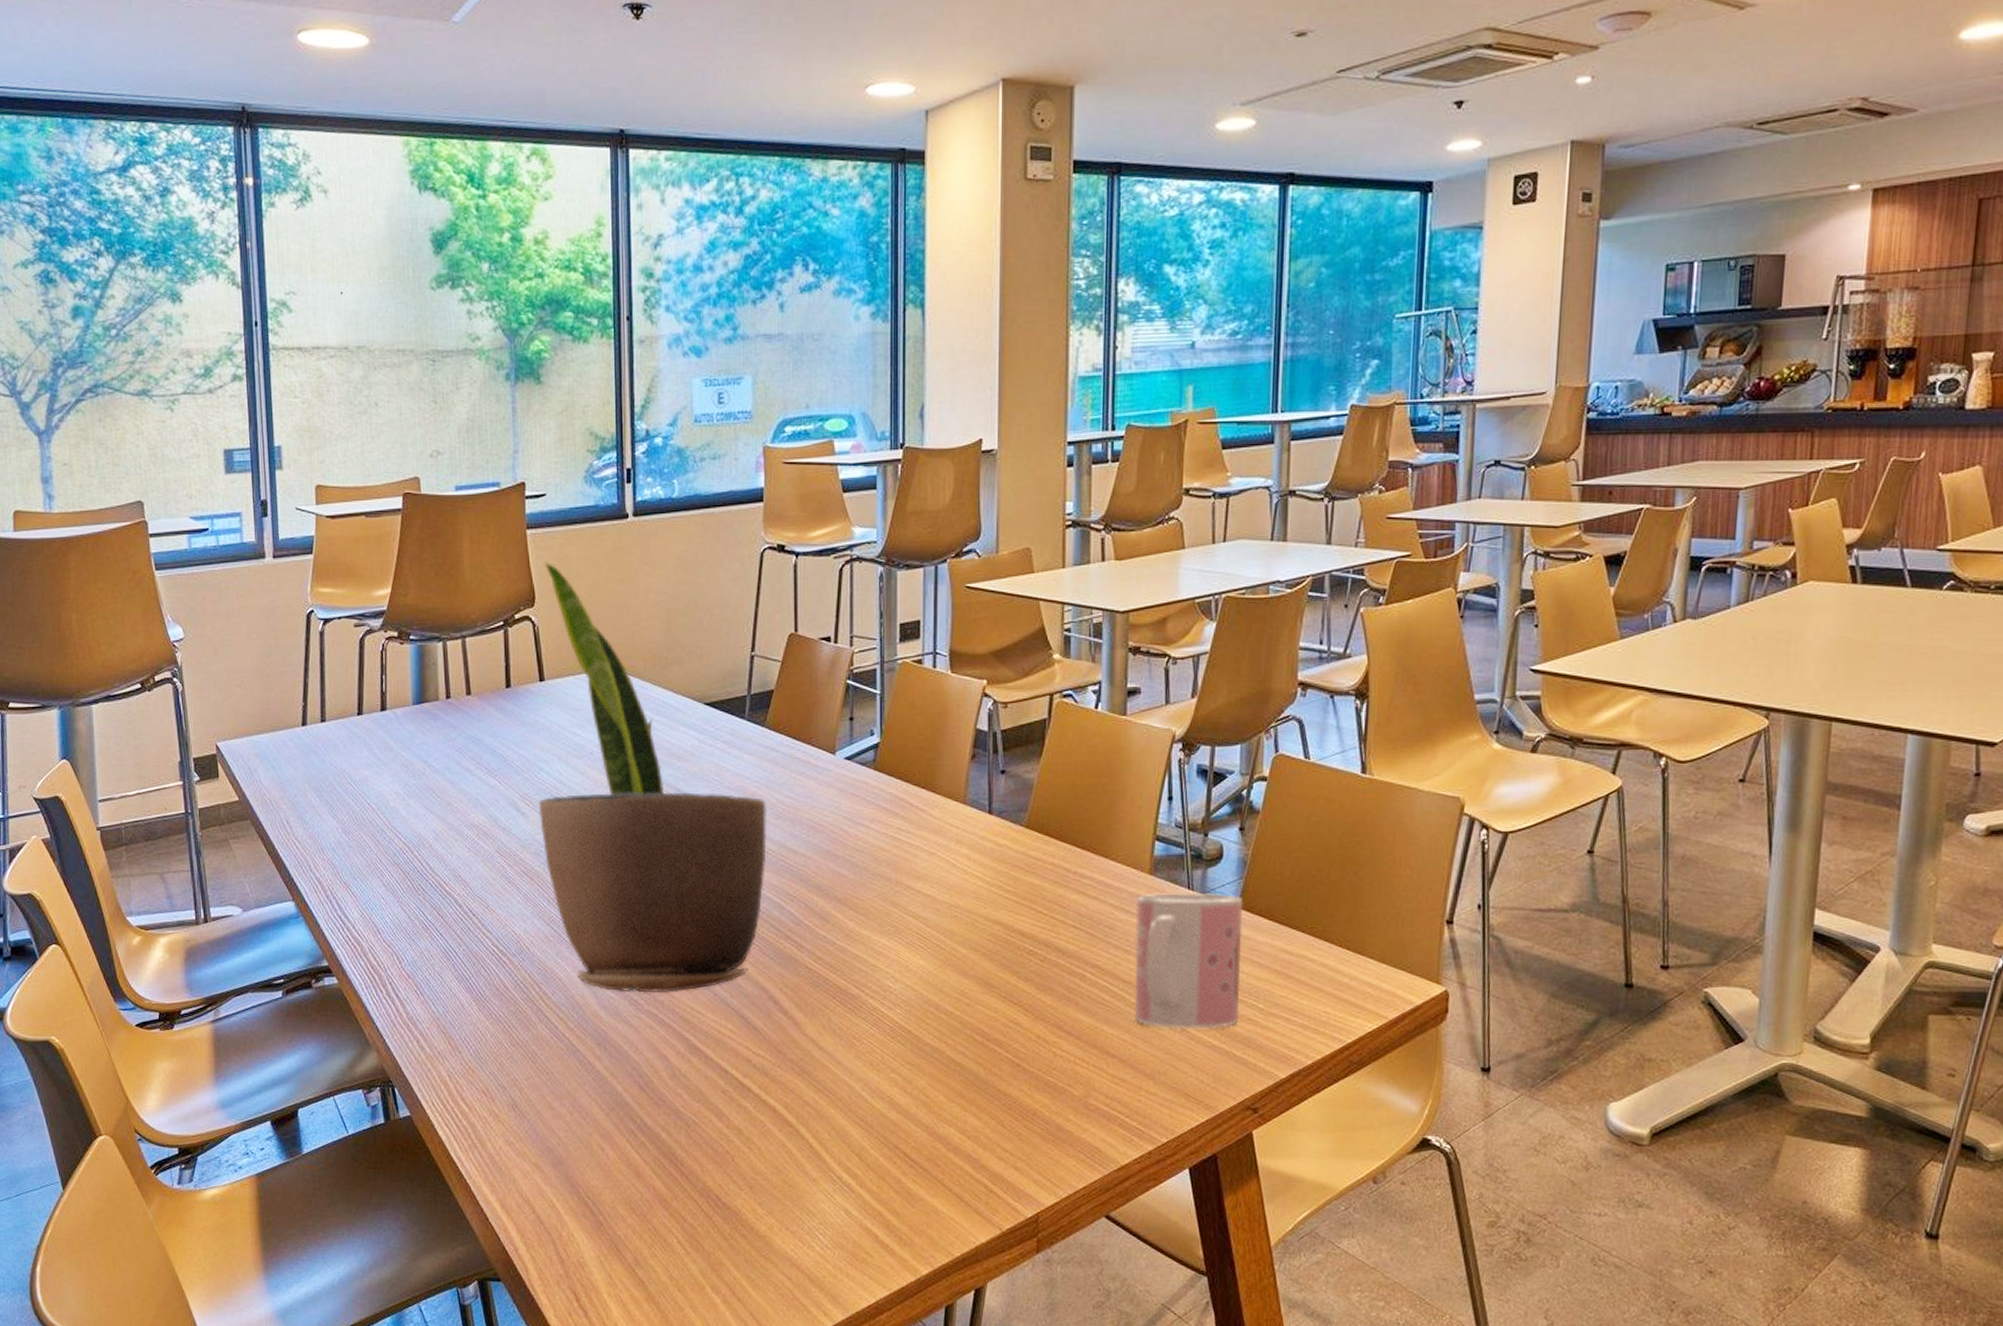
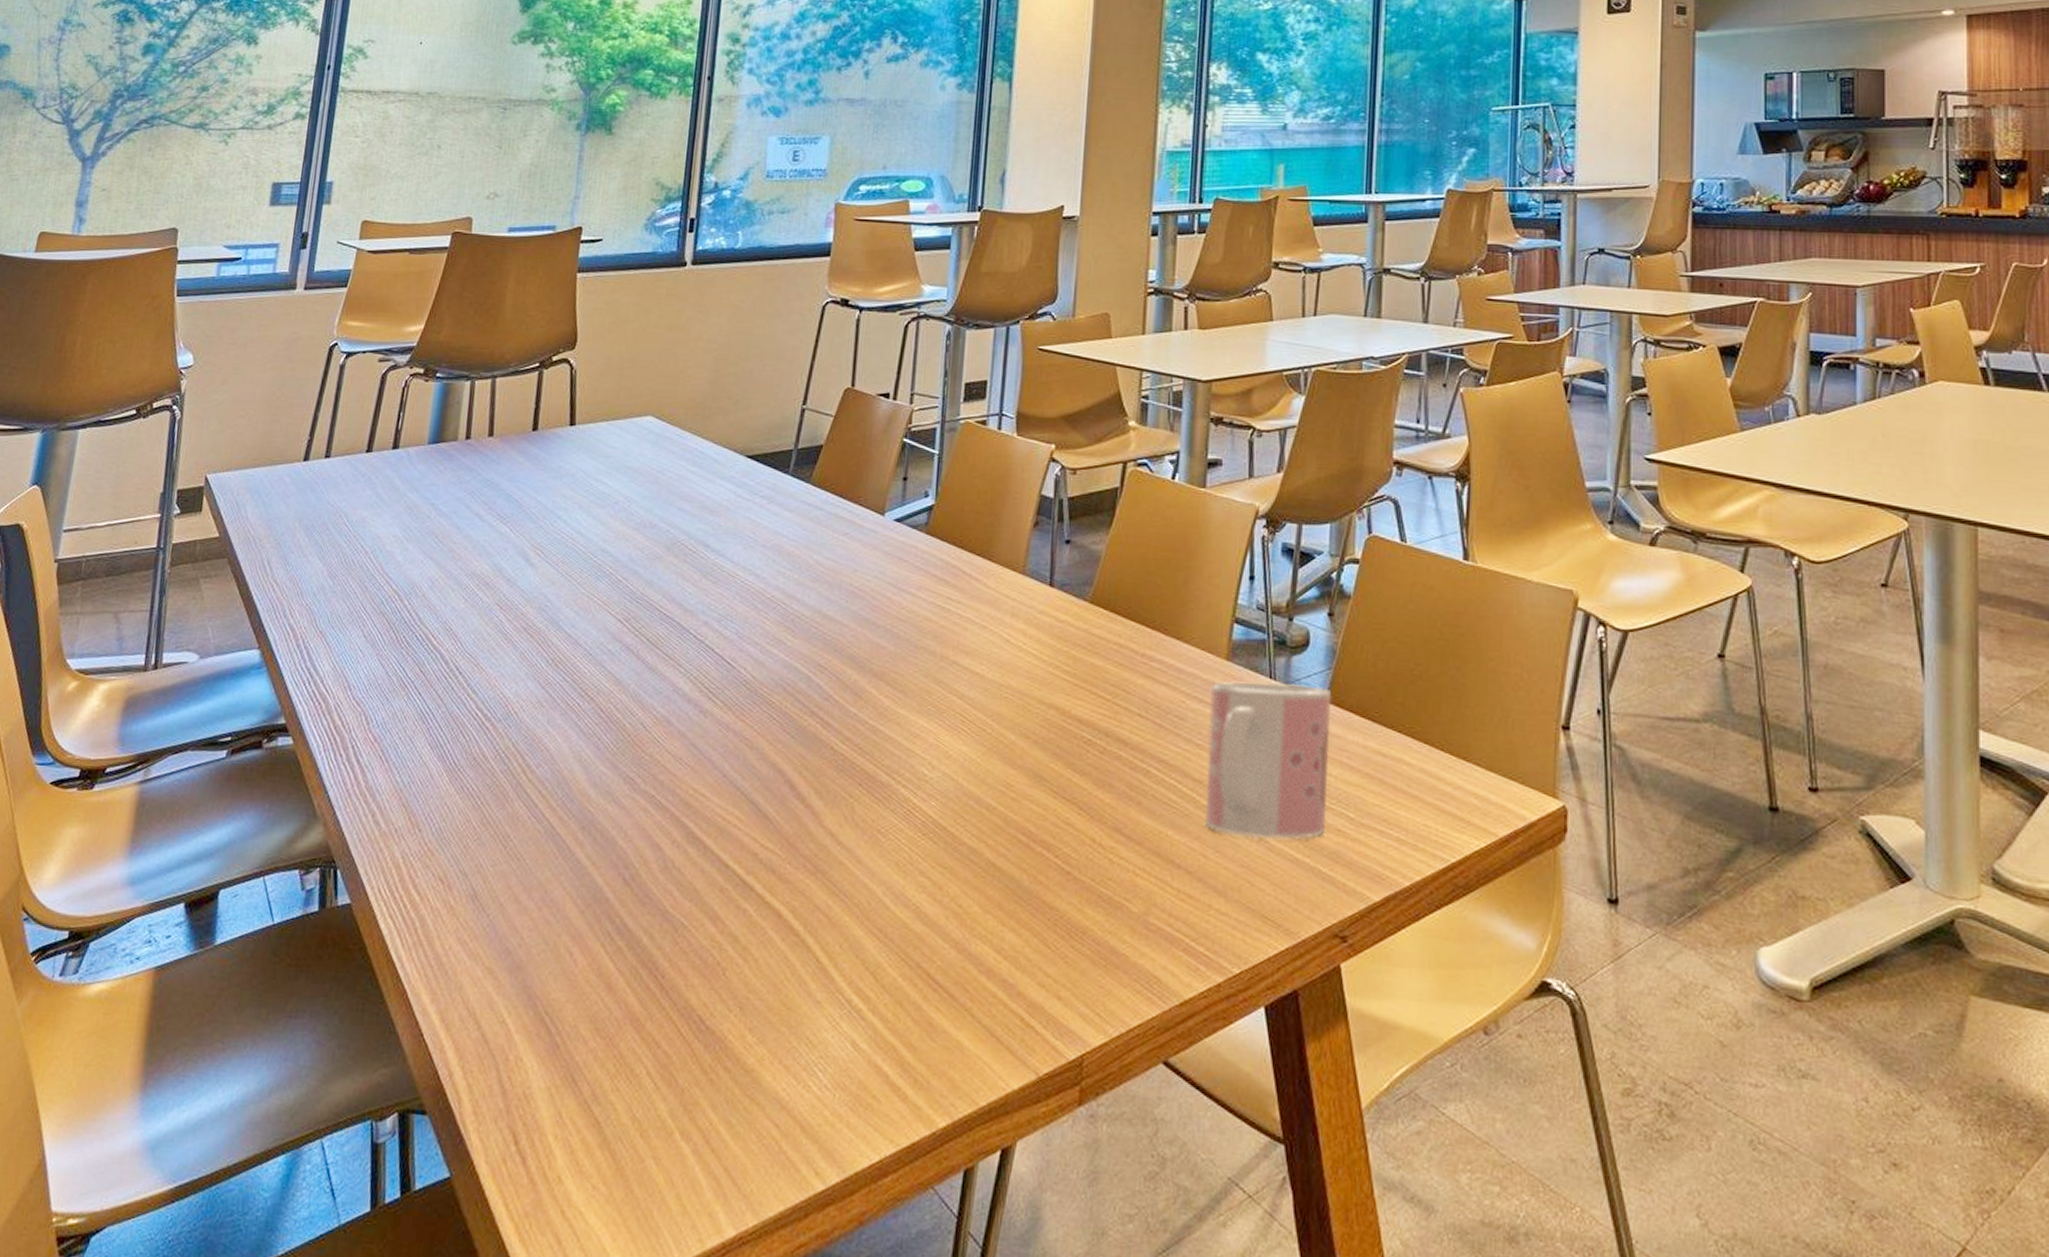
potted plant: present [538,562,767,993] -> none [549,305,803,771]

